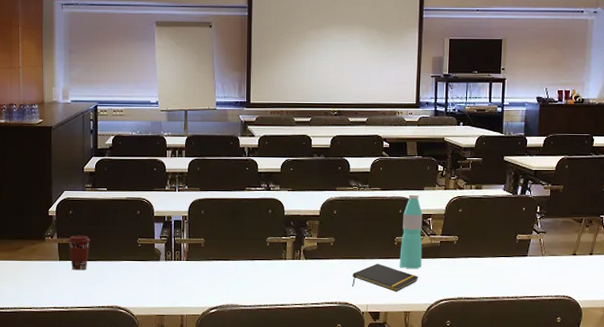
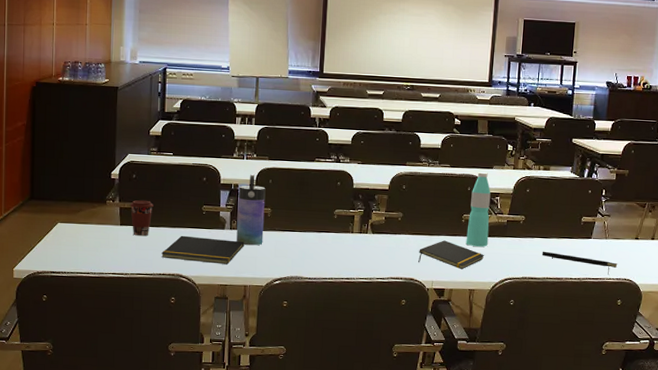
notepad: none [100,268,180,295] -> present [161,235,245,265]
water bottle: none [171,206,198,276] -> present [236,174,266,246]
notepad: none [477,271,556,292] -> present [541,251,618,275]

